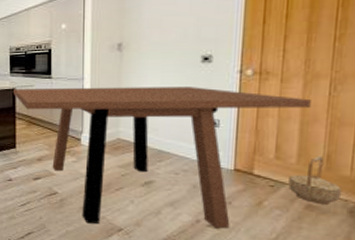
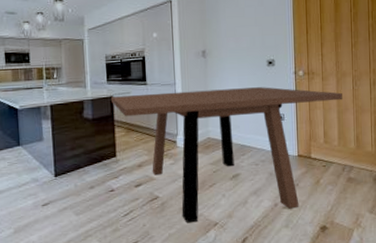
basket: present [288,155,343,205] -> none [335,136,368,176]

